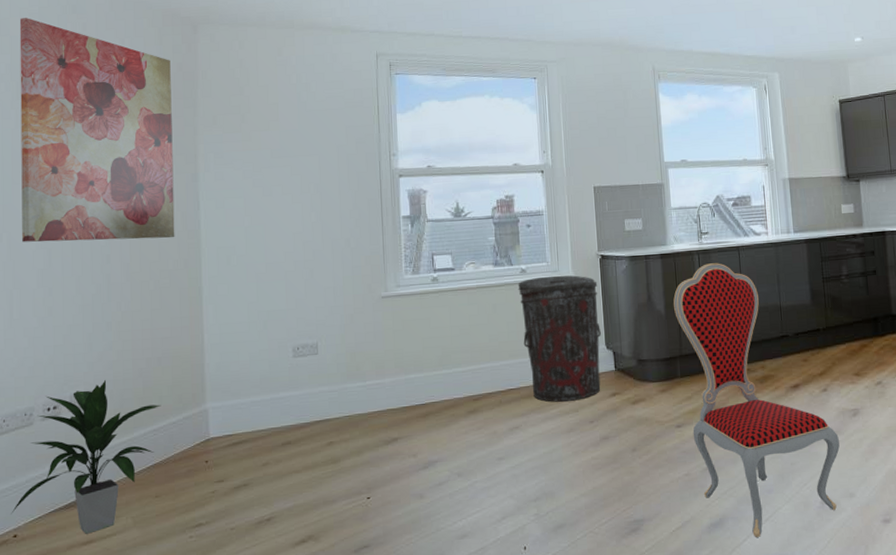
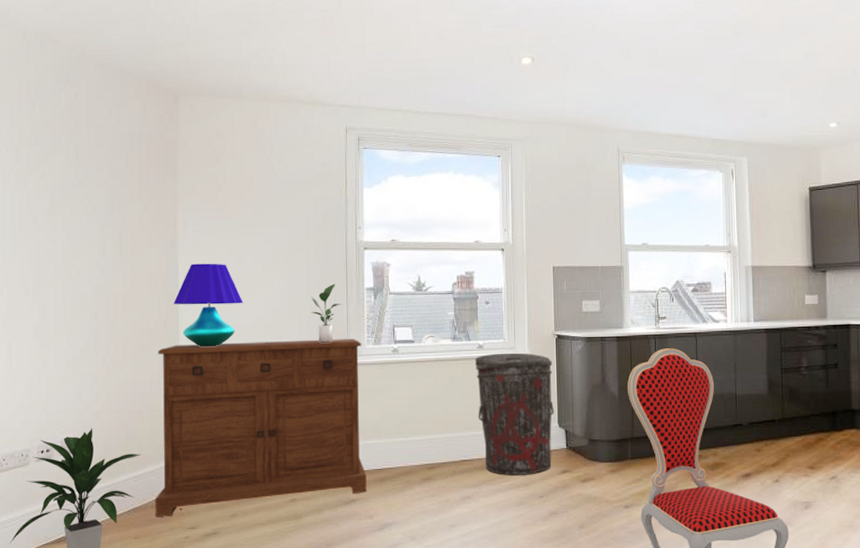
wall art: present [19,18,175,242] -> none [19,86,156,299]
sideboard: none [177,269,409,473] -> present [155,339,367,518]
table lamp: none [195,197,271,286] -> present [173,263,243,346]
potted plant: none [344,213,378,275] -> present [311,283,342,343]

